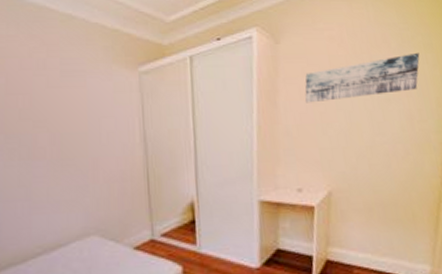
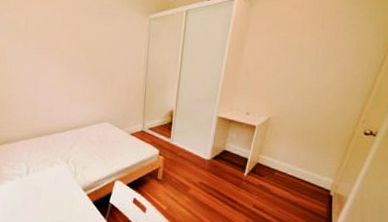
wall art: present [305,52,420,103] -> none [265,23,364,54]

